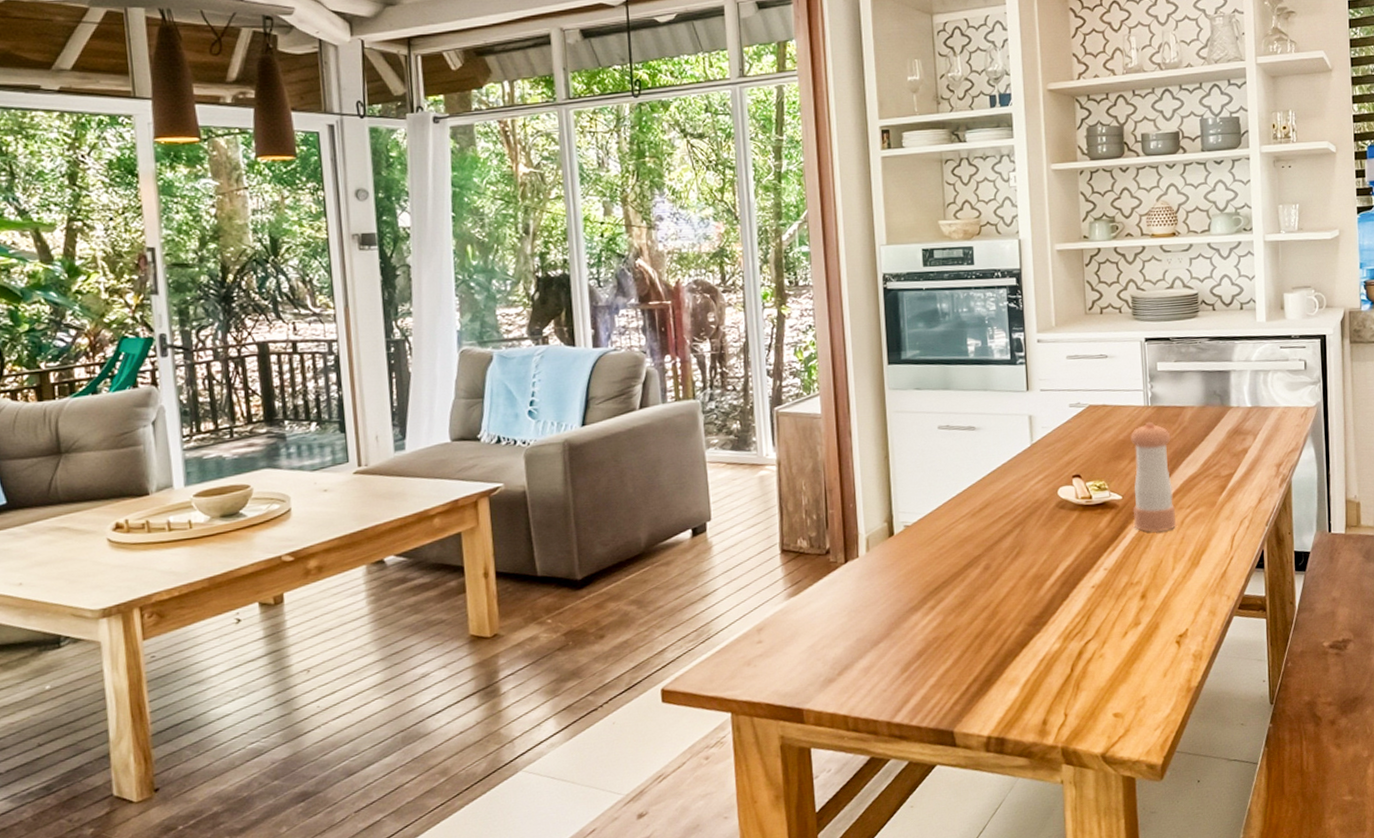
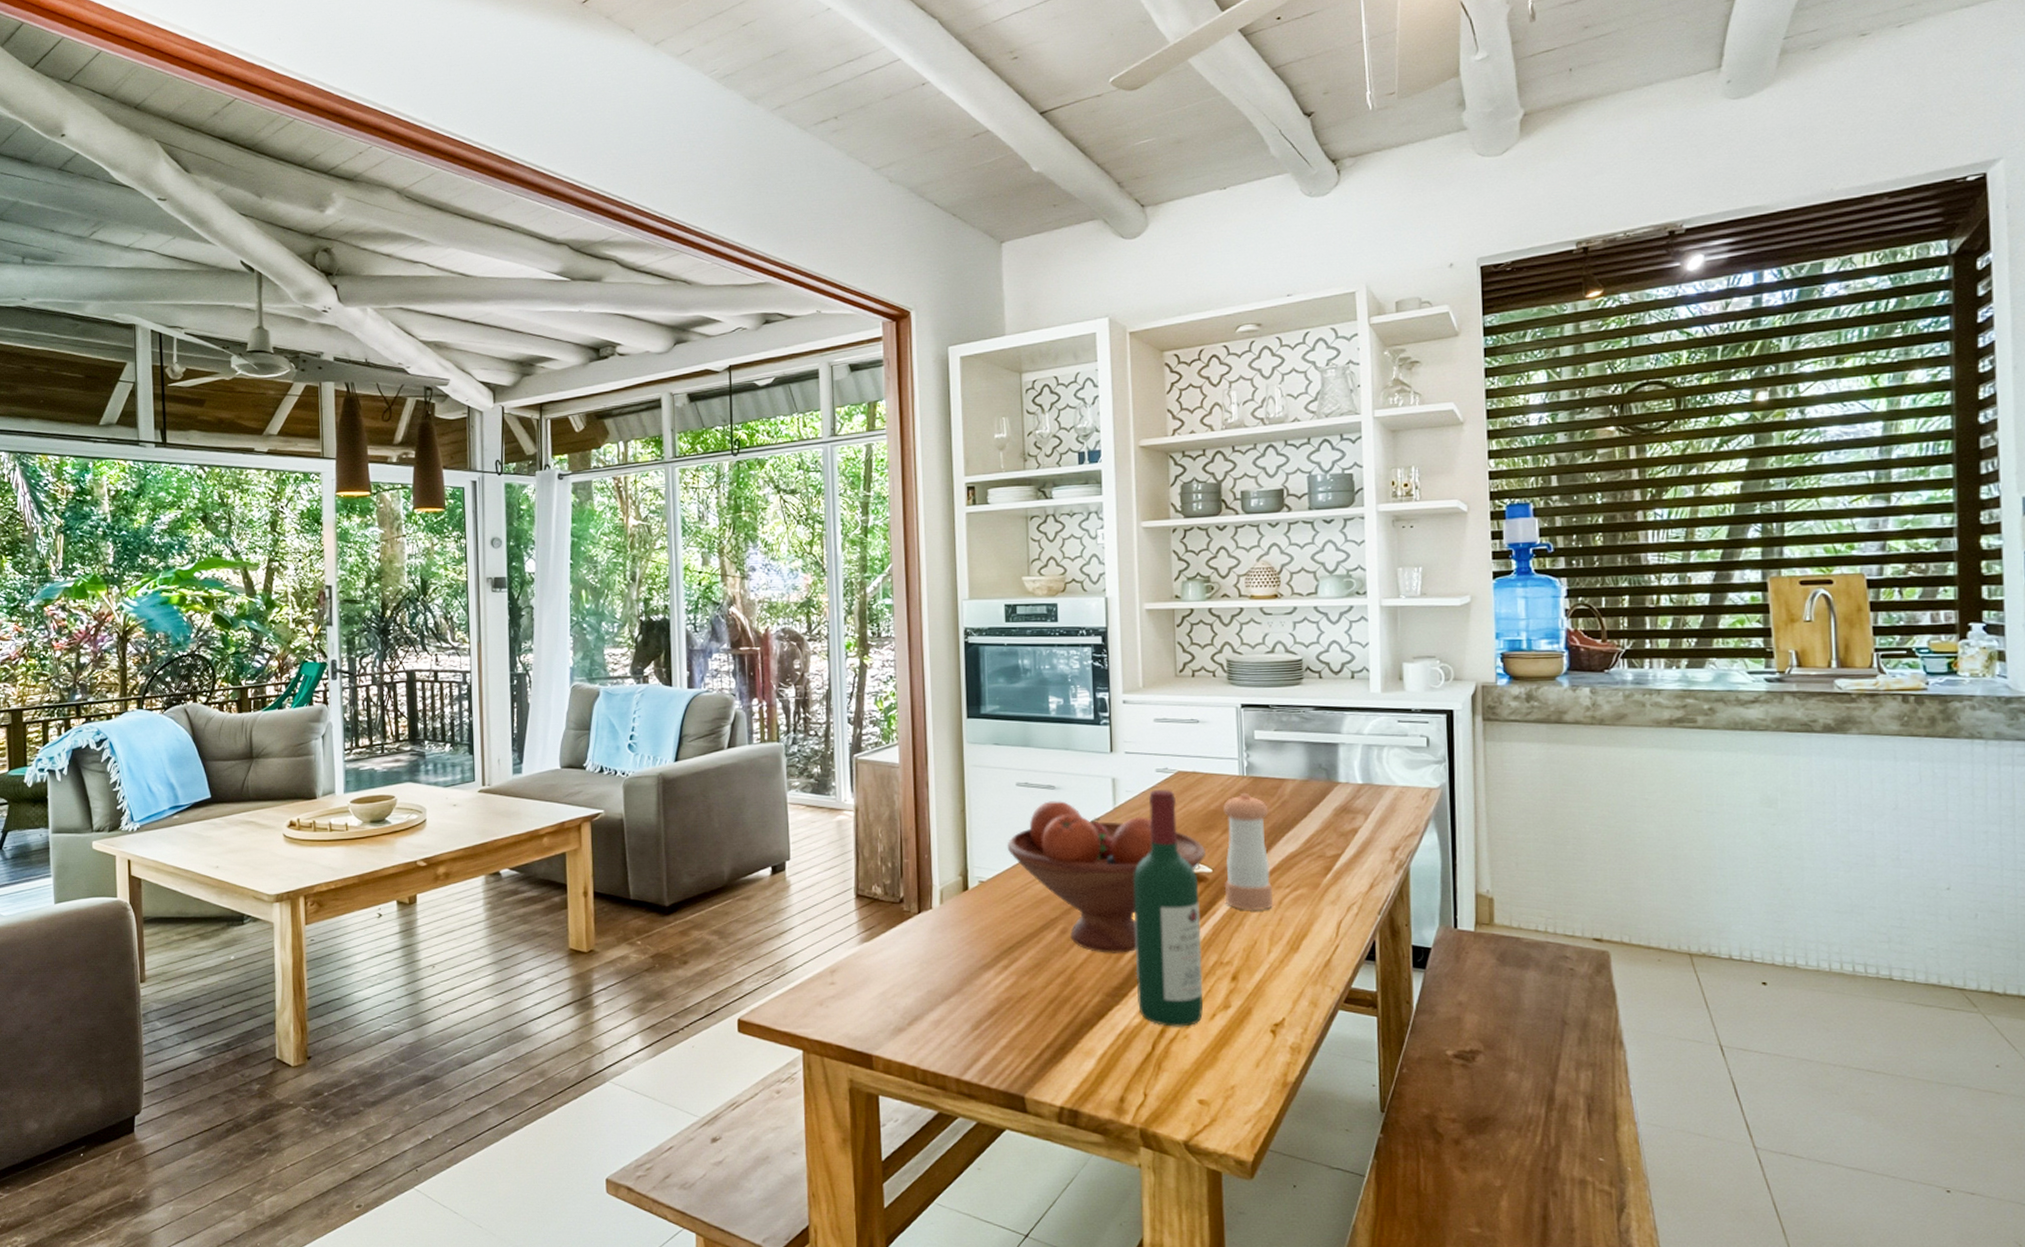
fruit bowl: none [930,441,1117,585] -> present [1007,801,1207,953]
wine bottle: none [1050,422,1116,648] -> present [1133,789,1203,1027]

